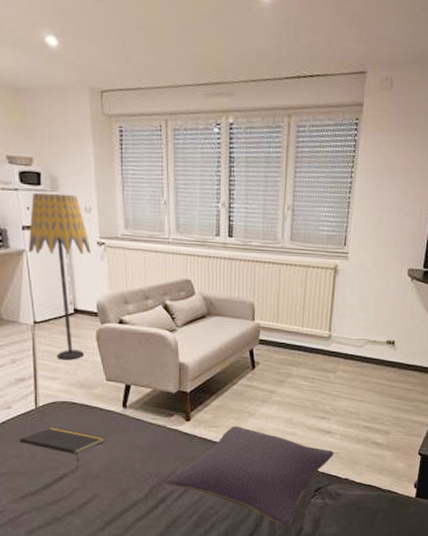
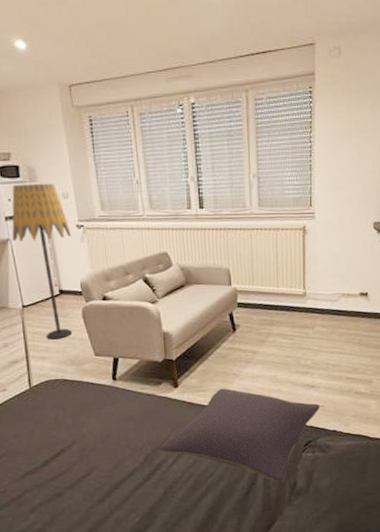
notepad: present [18,426,104,463] -> none [16,404,98,438]

